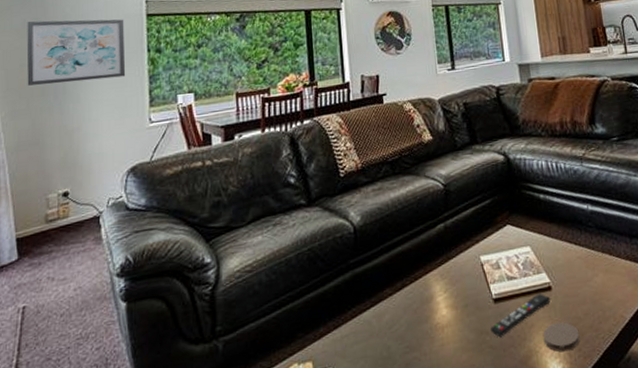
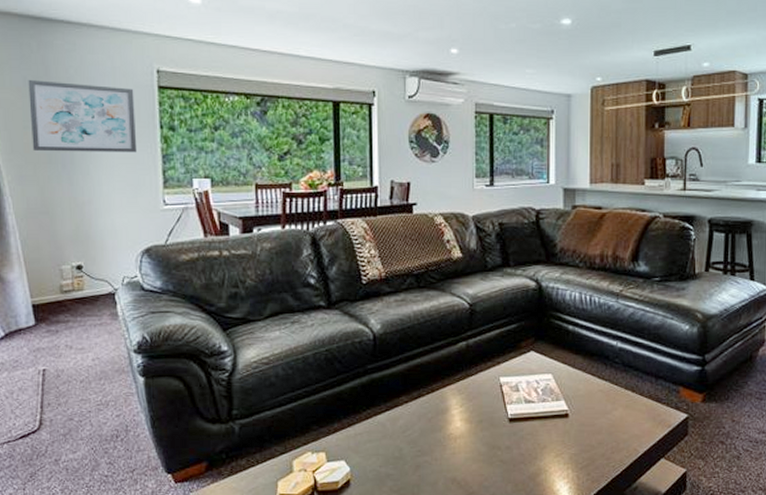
remote control: present [491,293,551,338] -> none [503,418,567,454]
coaster: present [543,322,580,352] -> none [554,448,590,474]

